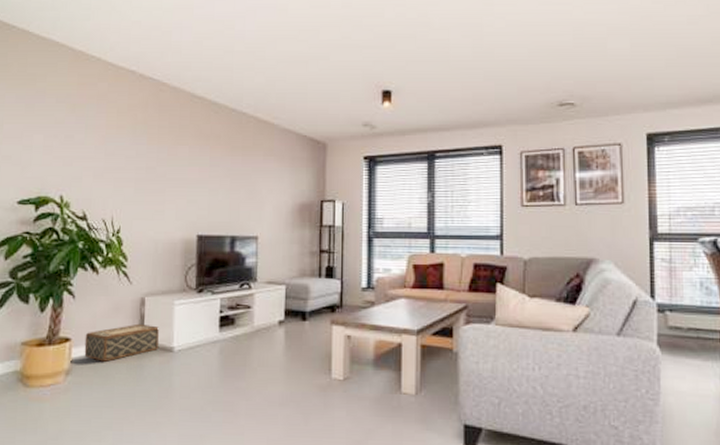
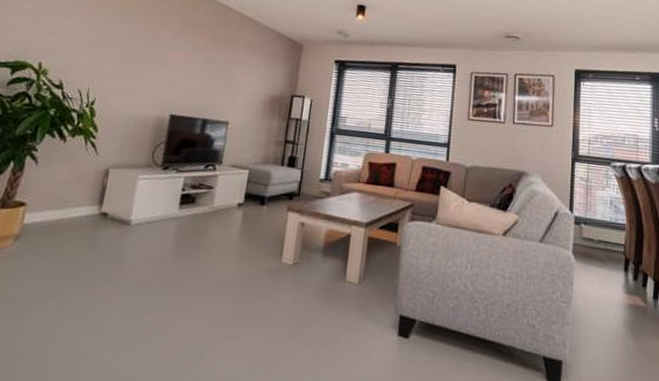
woven basket: present [84,323,159,362] -> none [37,194,119,230]

